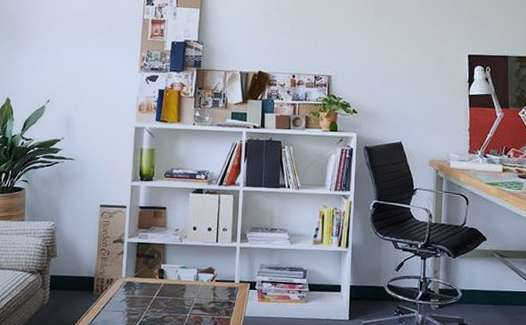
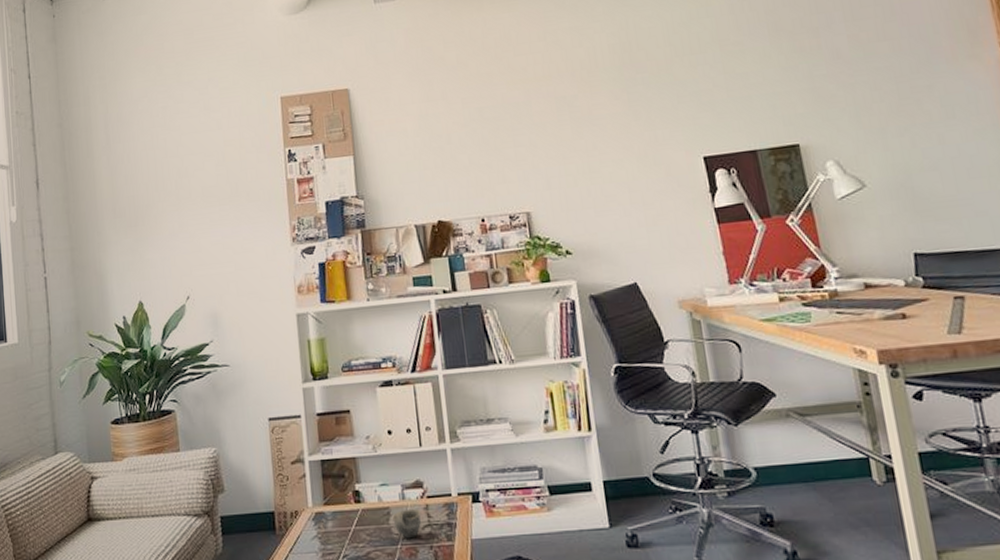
cup: none [186,287,209,310] -> present [392,508,421,539]

